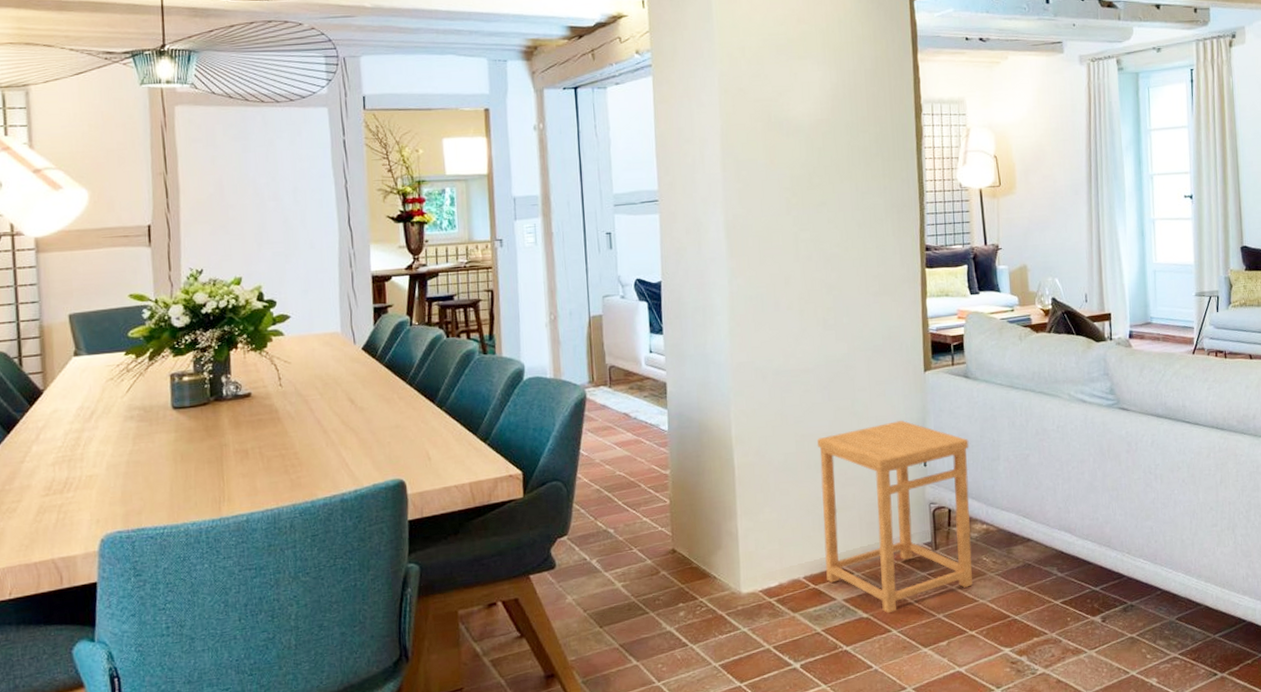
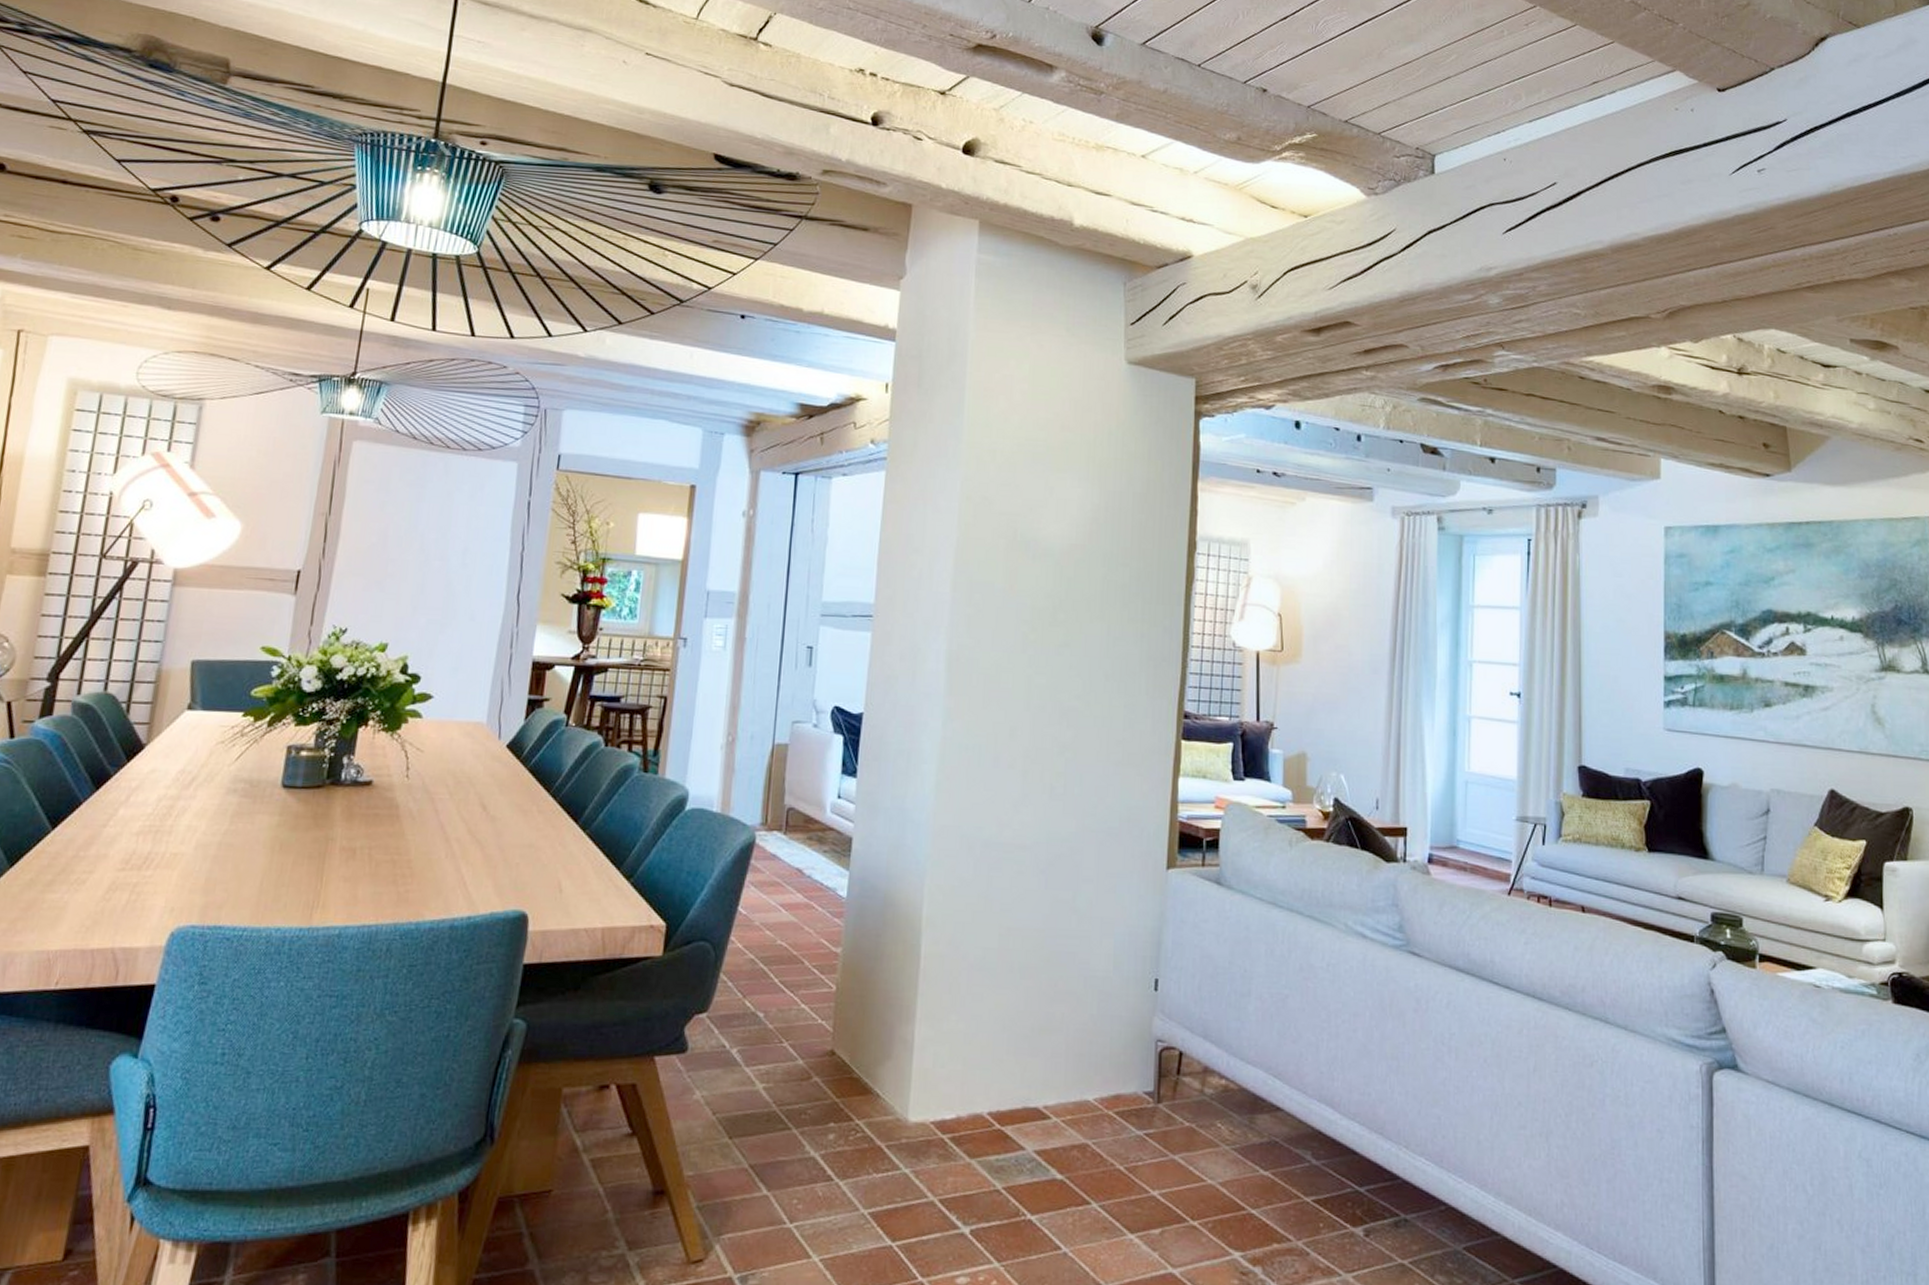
side table: present [817,420,973,614] -> none [1016,927,1214,1179]

